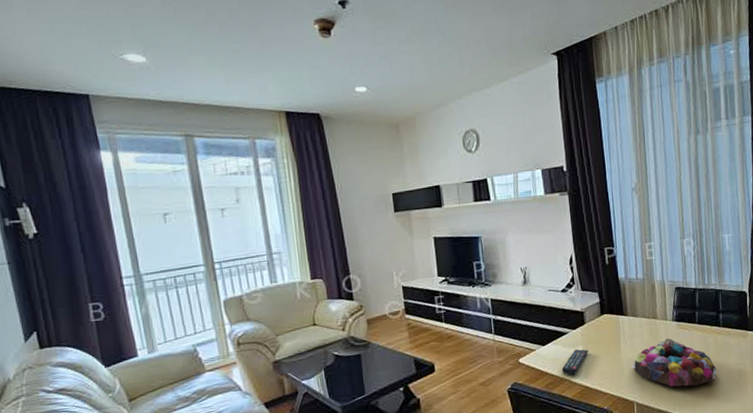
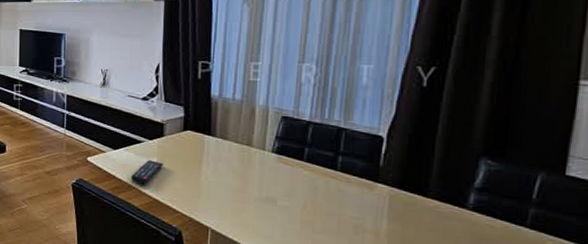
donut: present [632,338,717,387] -> none [212,169,324,231]

